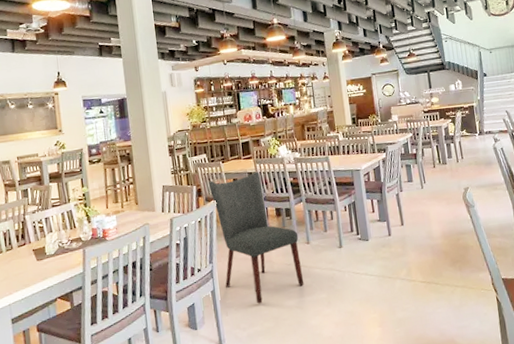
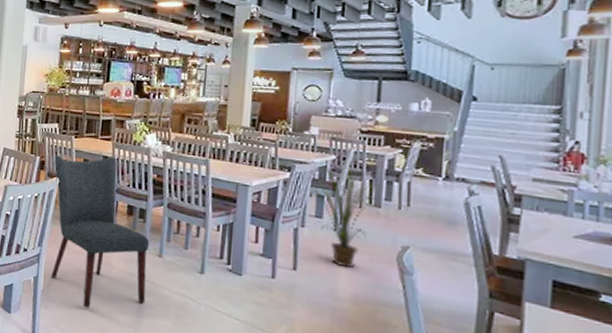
house plant: none [402,139,442,214] -> present [314,167,373,268]

